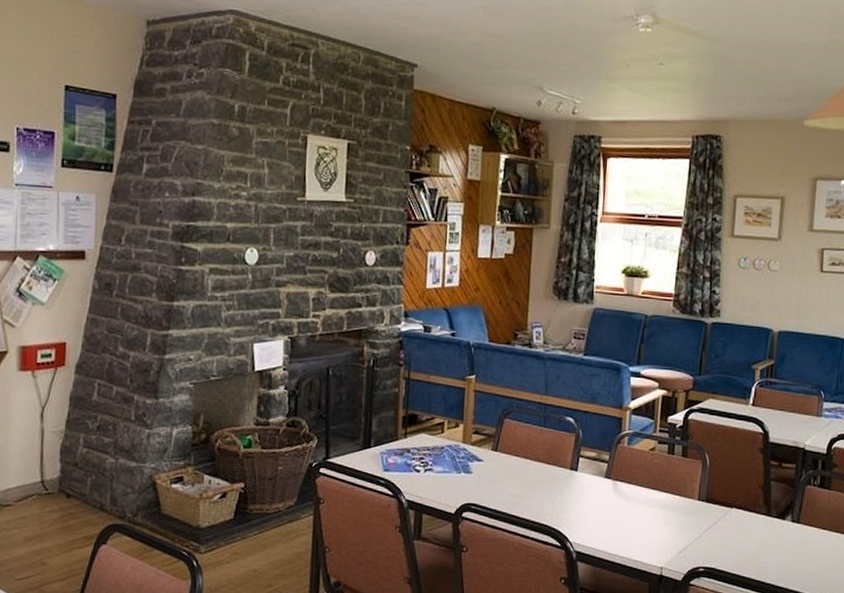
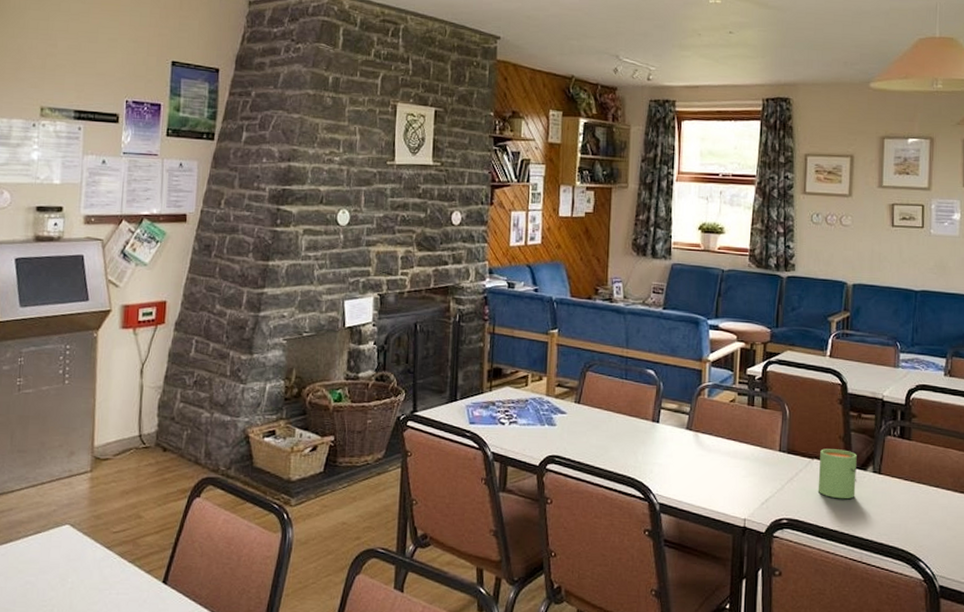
mug: none [735,498,776,548] -> present [818,448,857,499]

